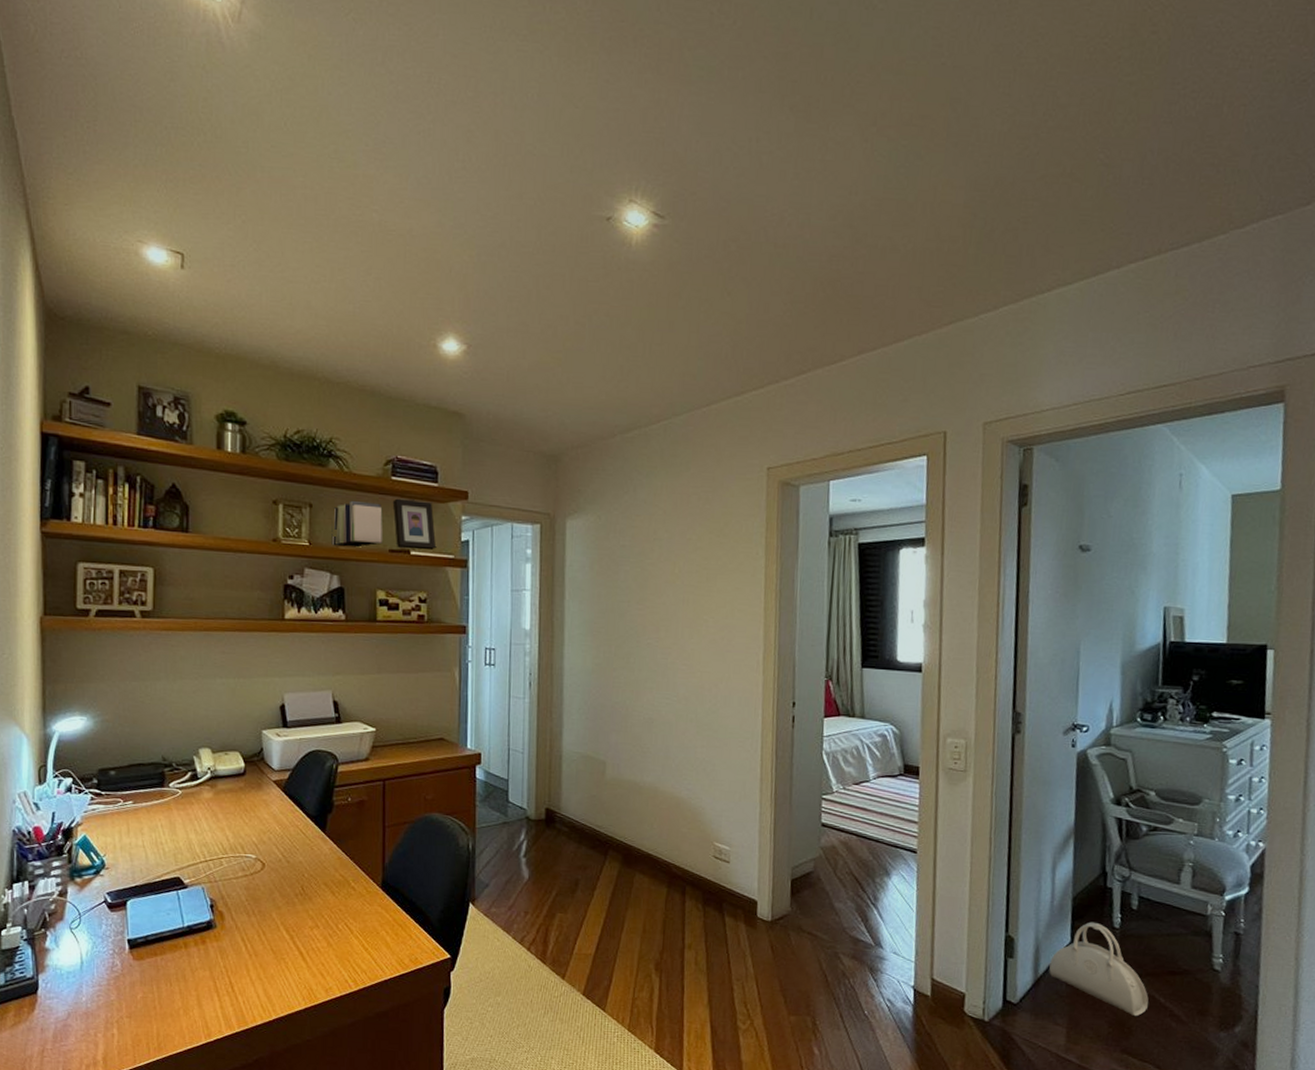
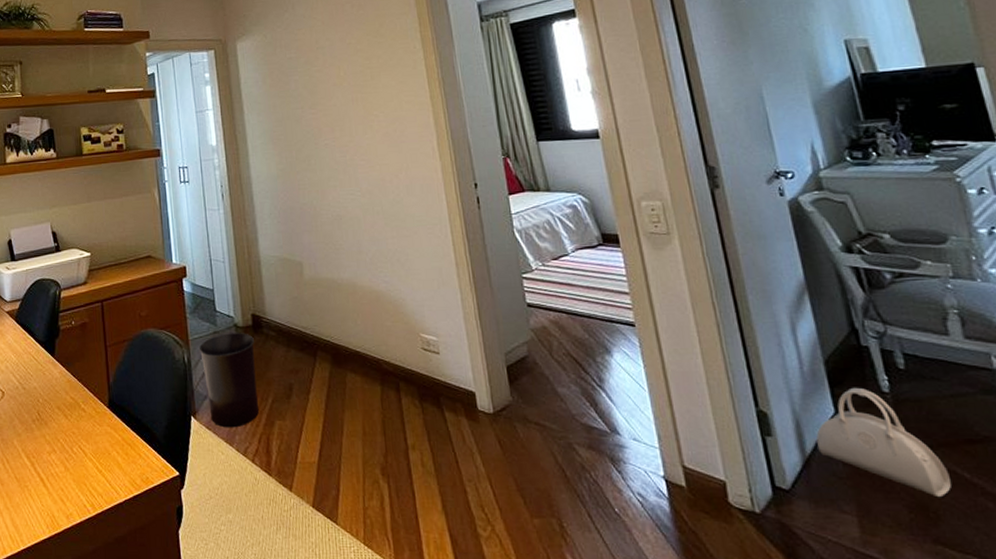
books: present [331,501,383,548] -> none [39,52,82,95]
picture frame: present [392,498,436,550] -> none [87,45,126,89]
waste bin: none [485,824,545,916] -> present [199,333,260,427]

